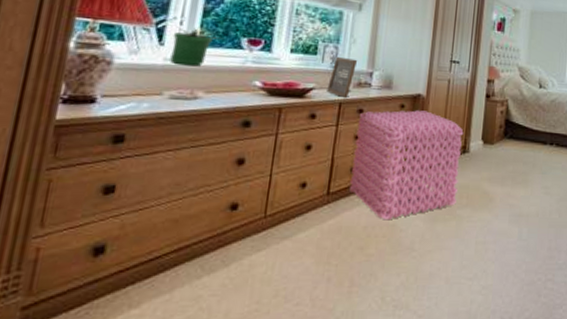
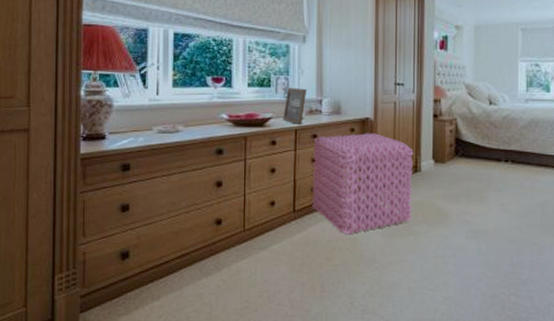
planter: present [170,28,217,67] -> none [153,72,187,104]

